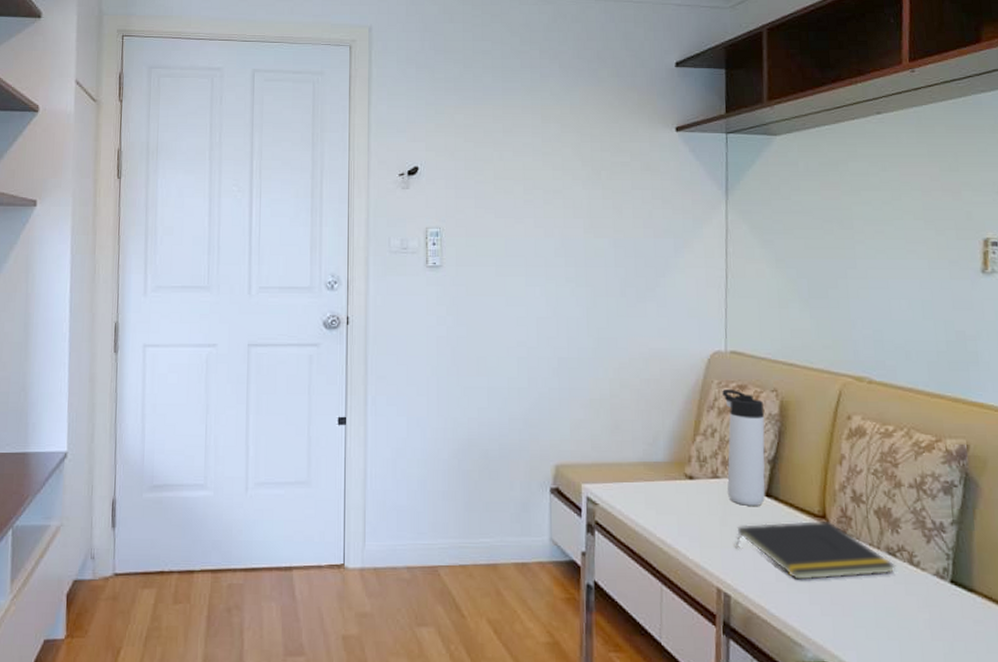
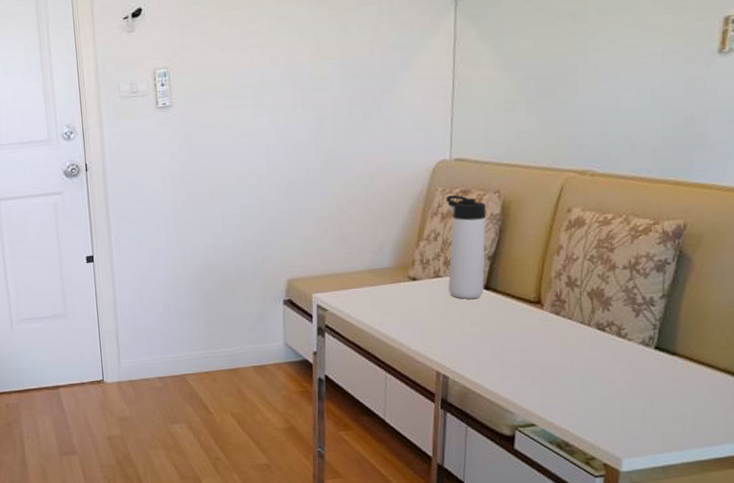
notepad: present [735,520,896,580] -> none [454,305,605,359]

